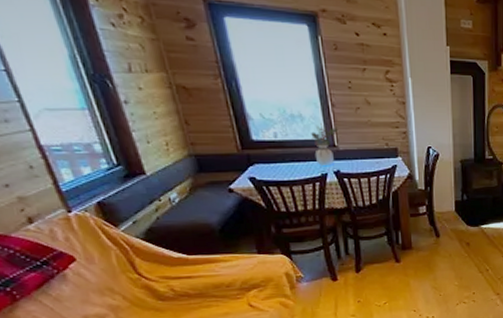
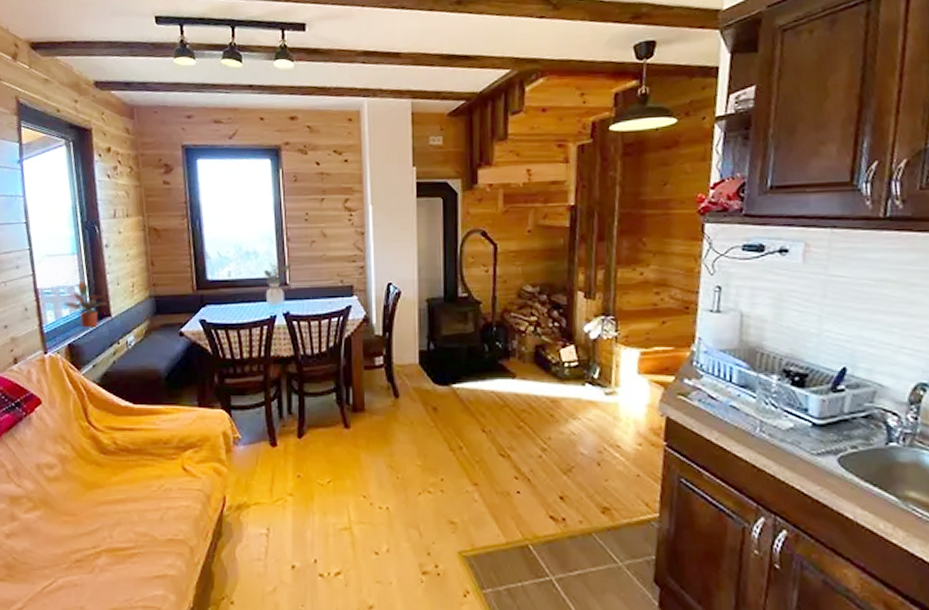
potted plant: none [80,138,139,187] -> present [63,281,107,329]

